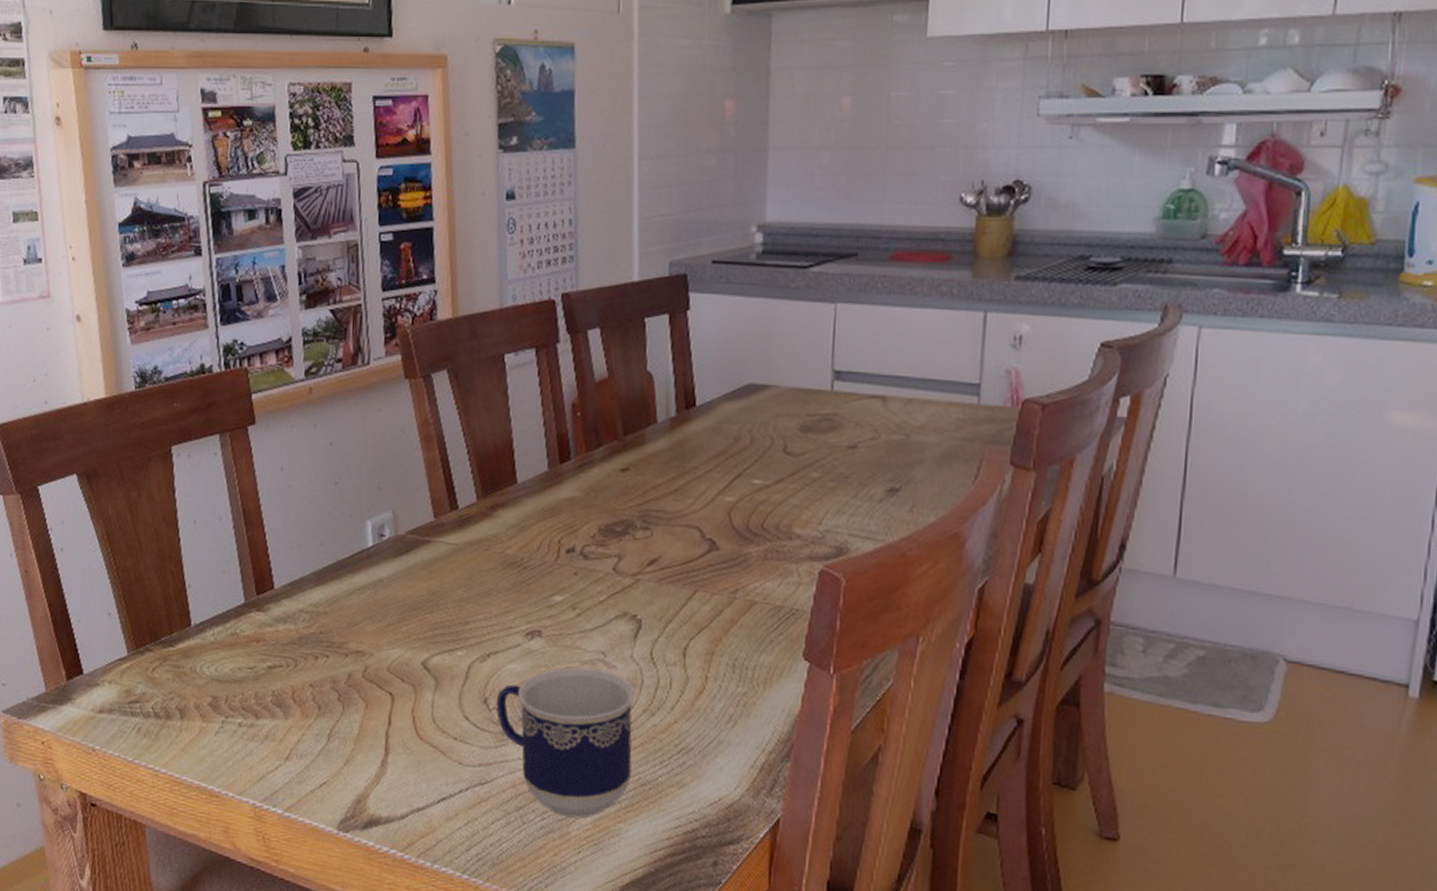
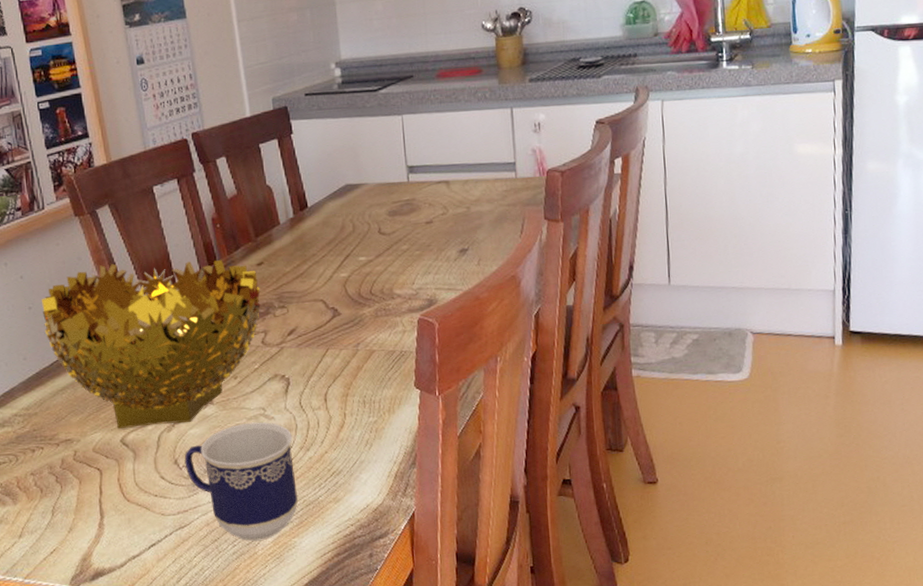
decorative bowl: none [349,442,621,655] -> present [42,259,261,429]

